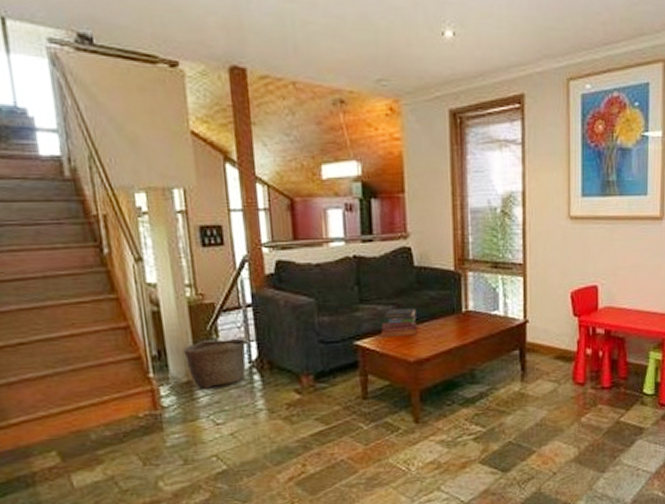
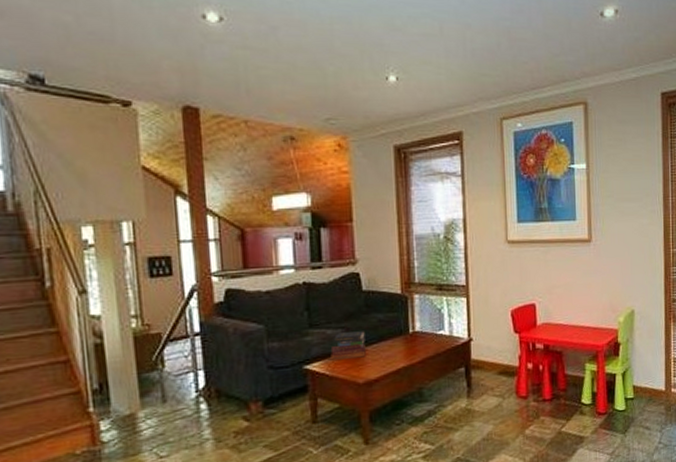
basket: present [183,339,246,389] -> none [126,368,193,421]

